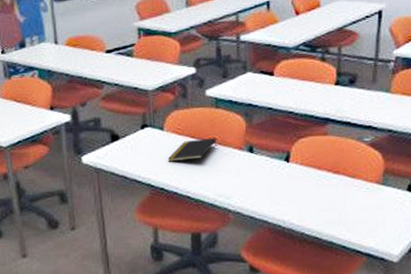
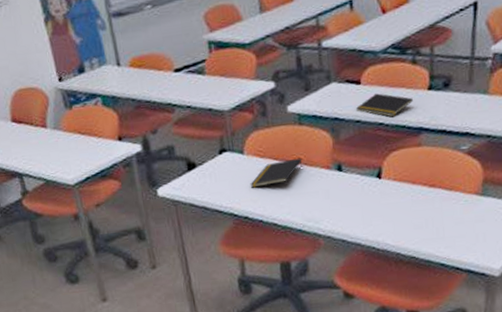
notepad: none [269,85,322,107] -> present [356,93,414,117]

